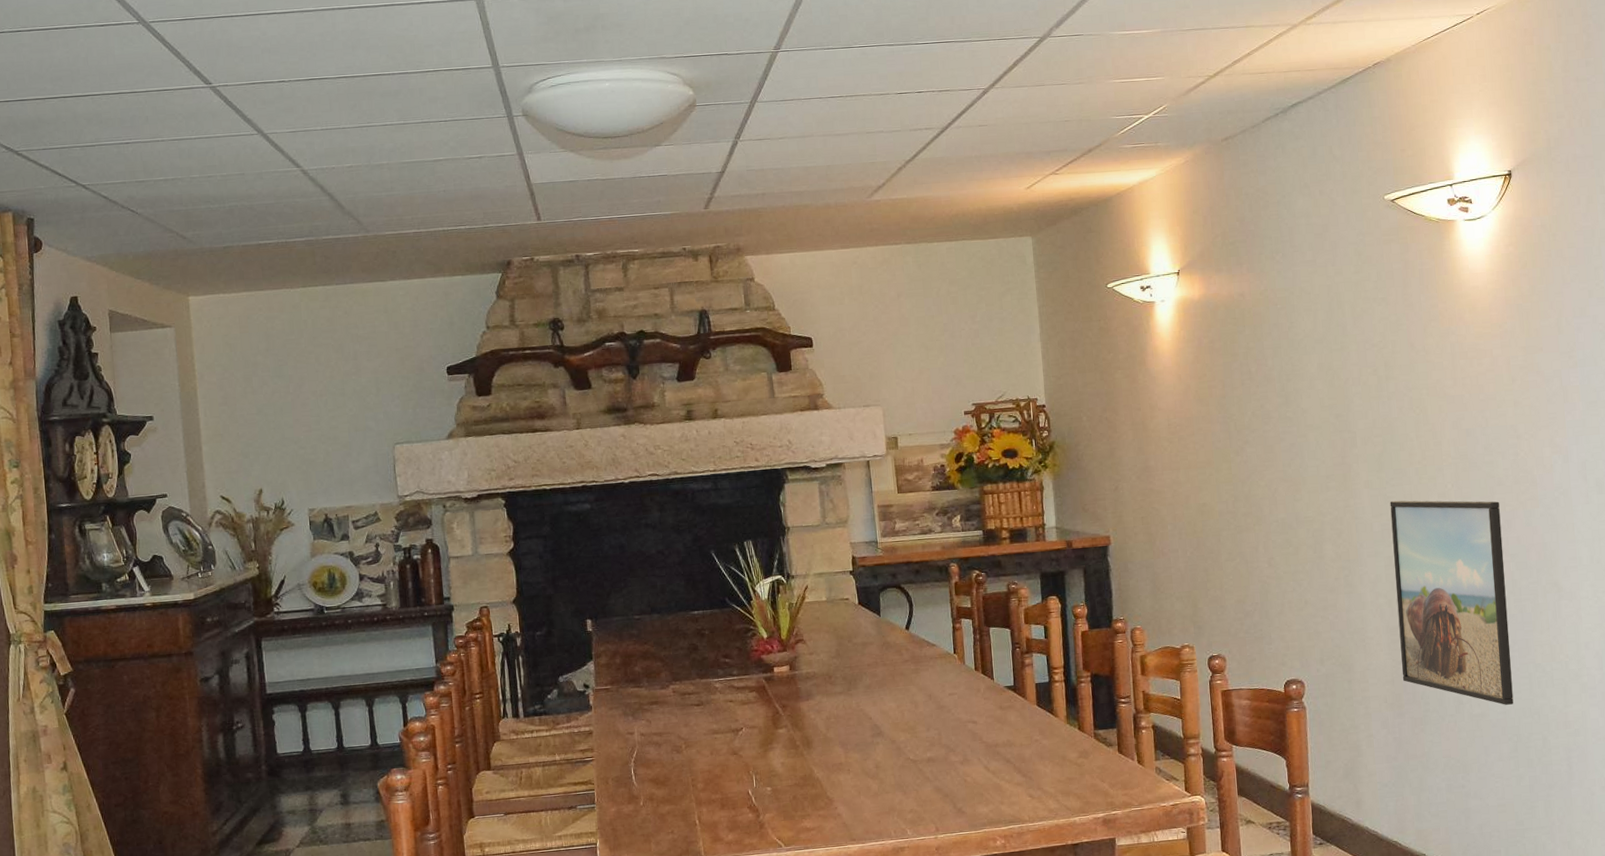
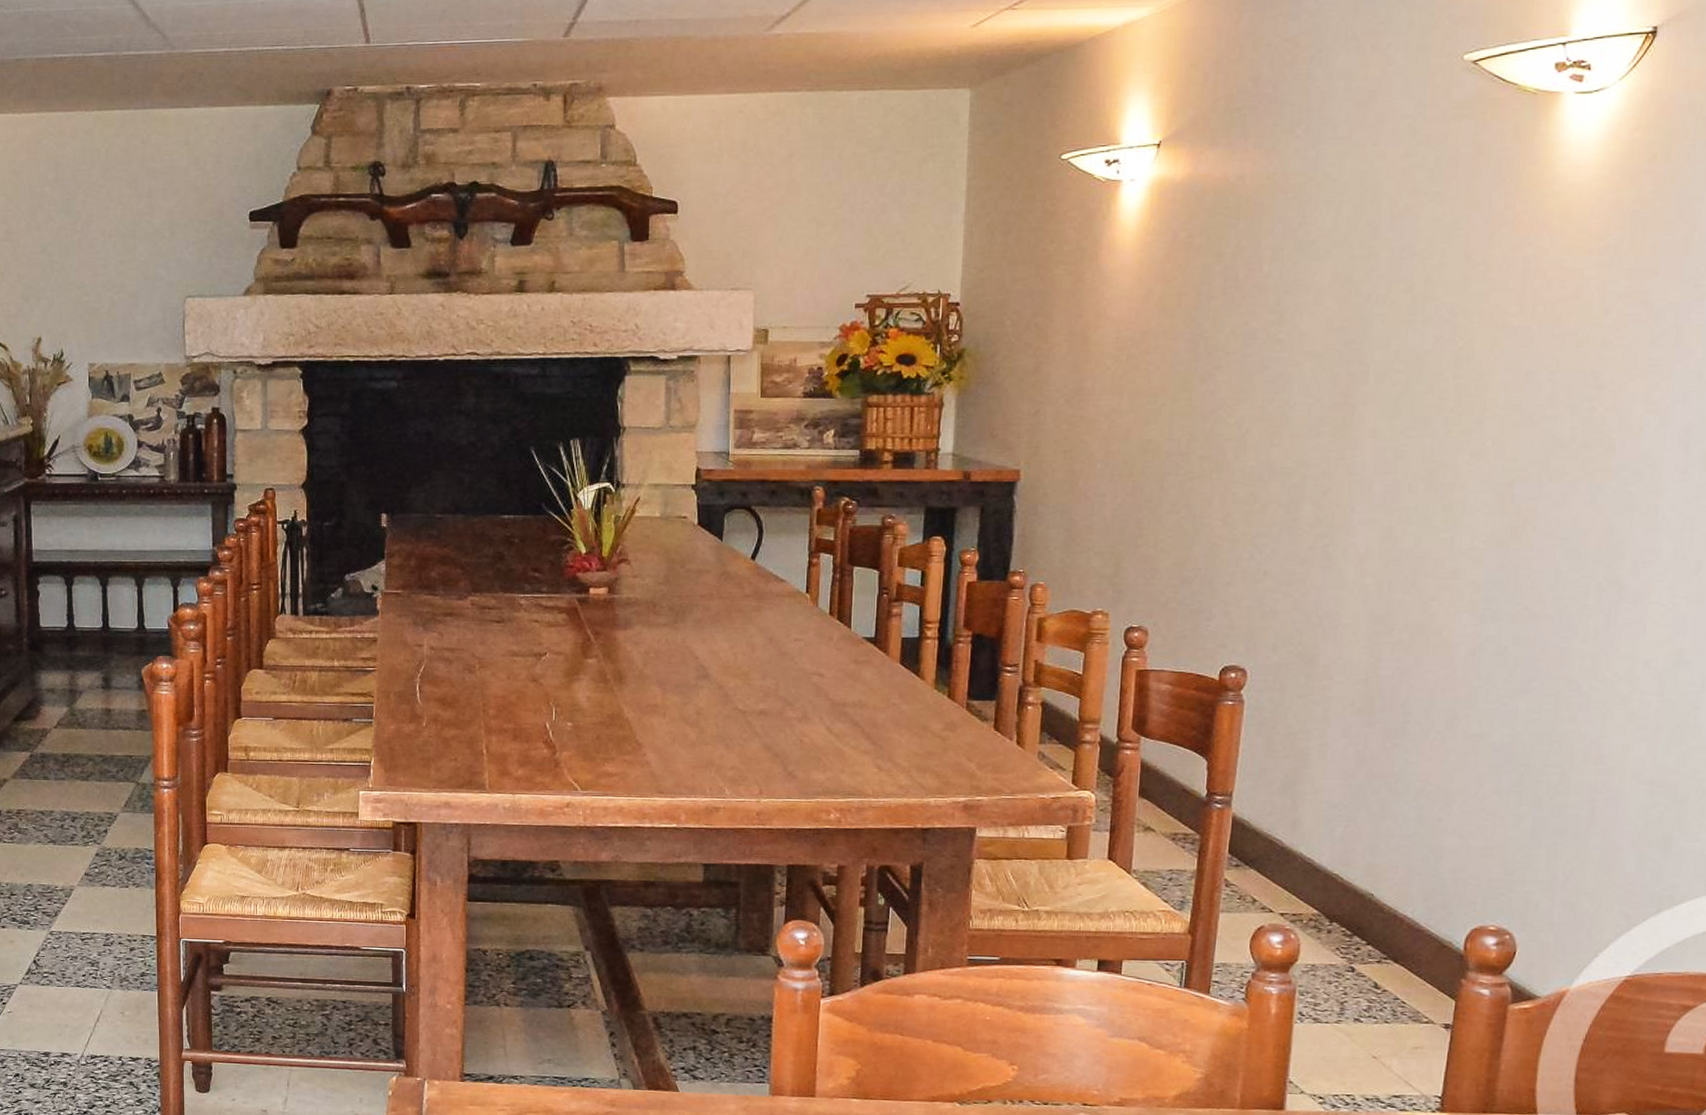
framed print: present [1390,500,1514,705] -> none [1380,456,1556,727]

